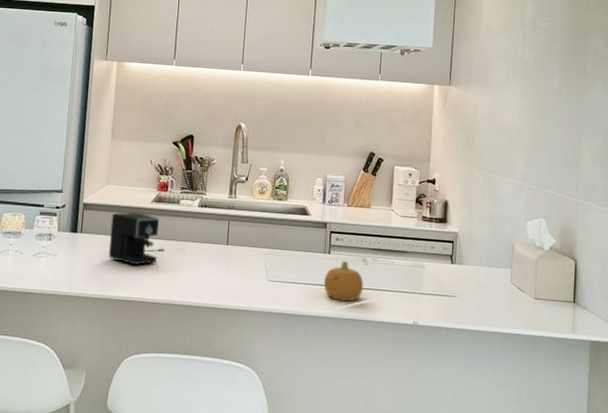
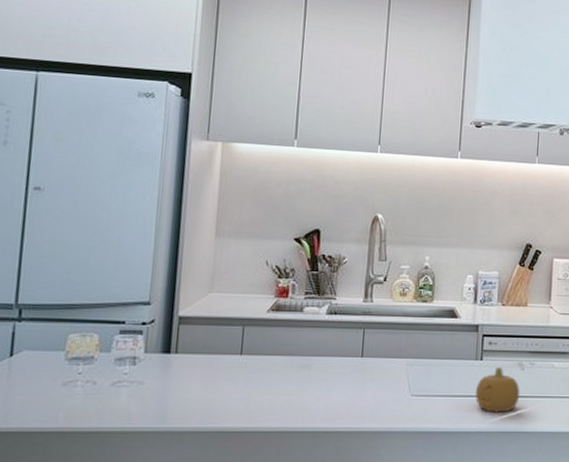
coffee maker: present [108,212,164,265] -> none [212,324,284,389]

